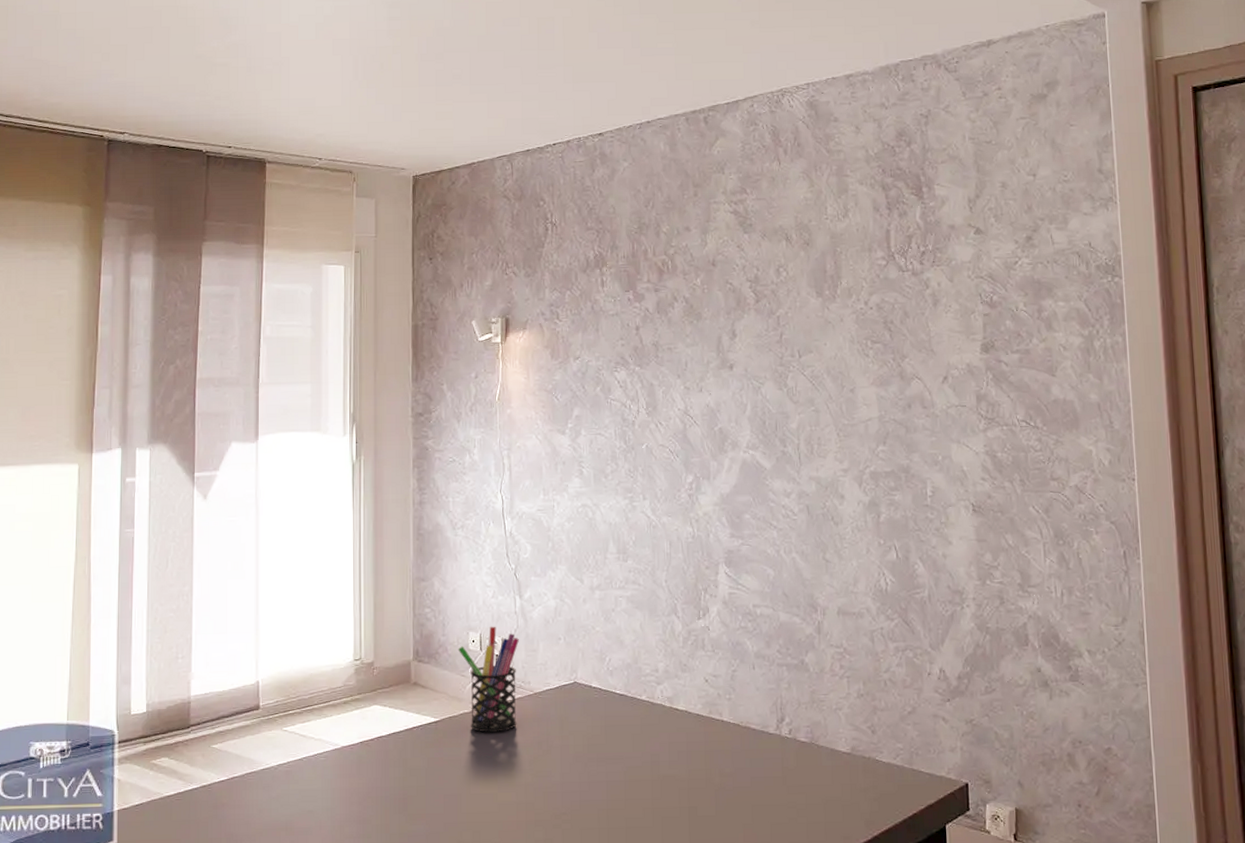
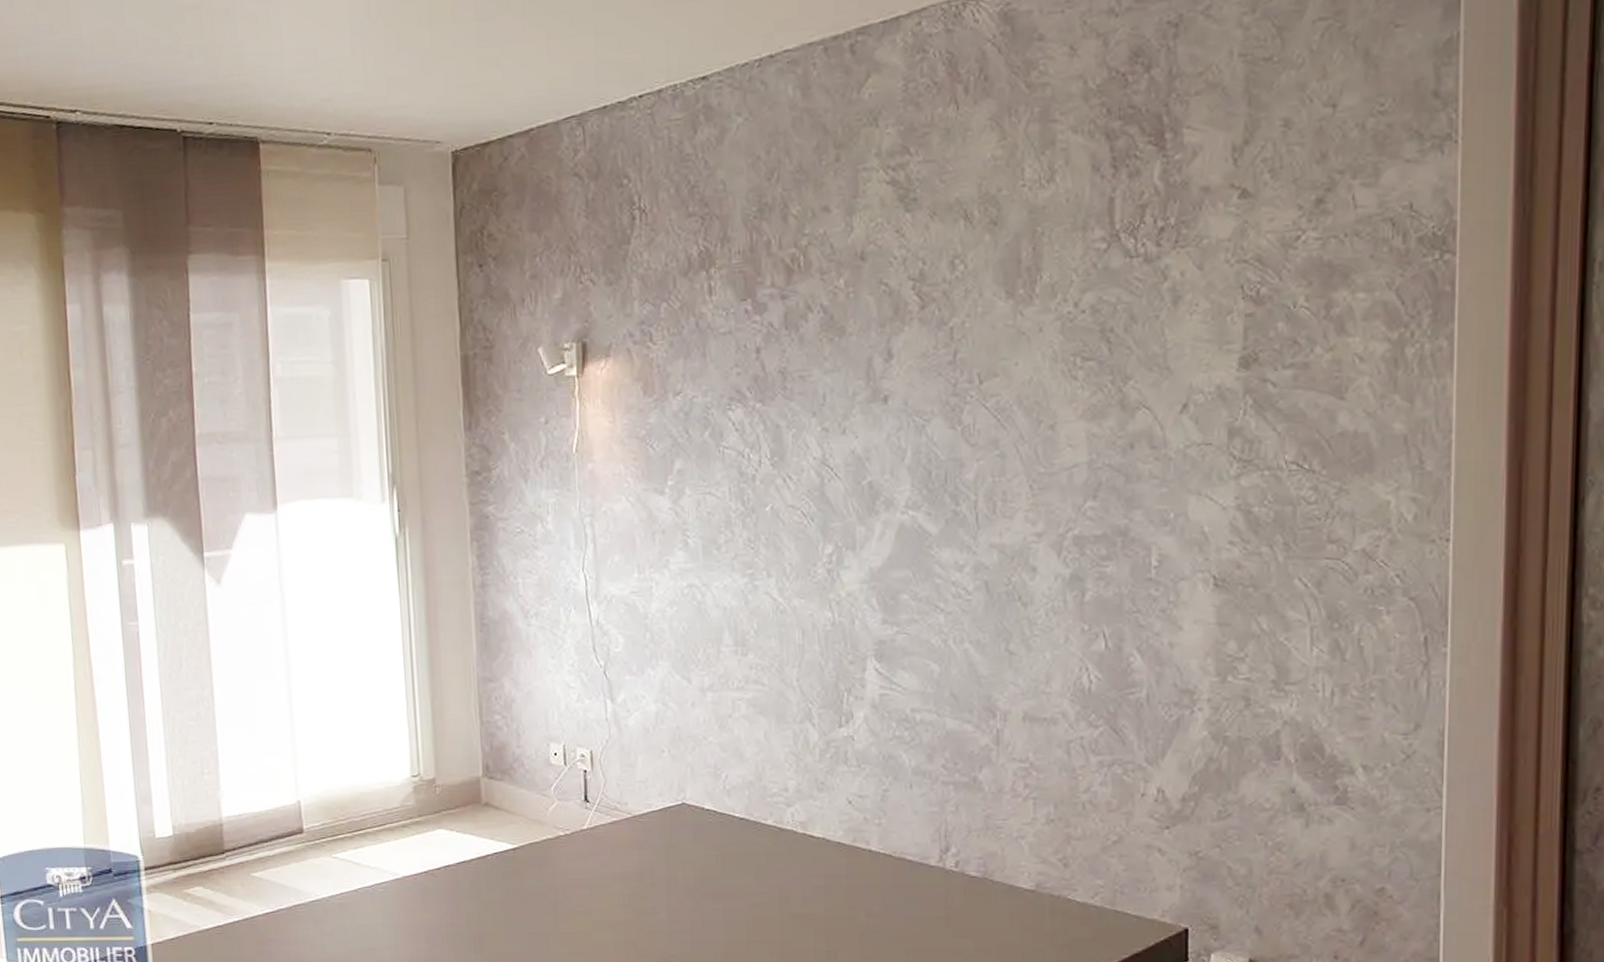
pen holder: present [458,626,519,733] -> none [536,736,613,862]

